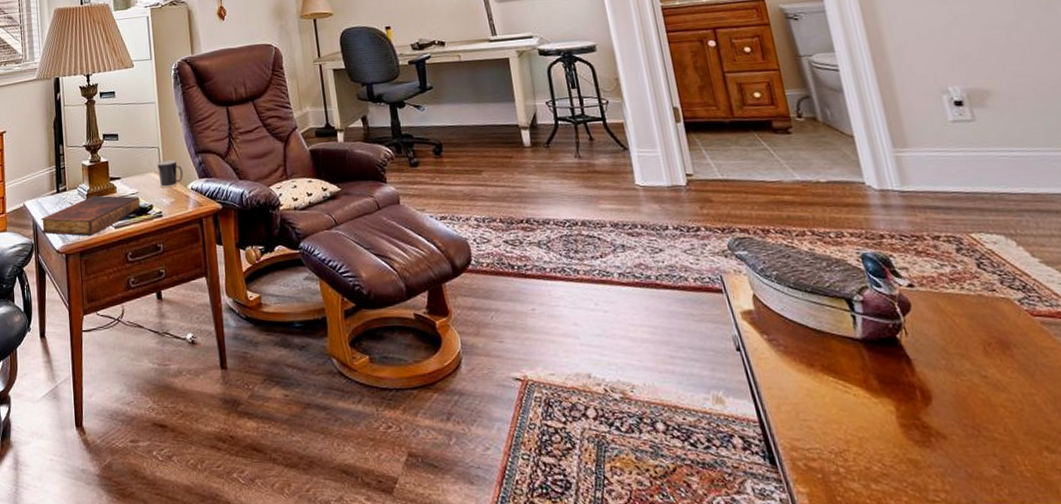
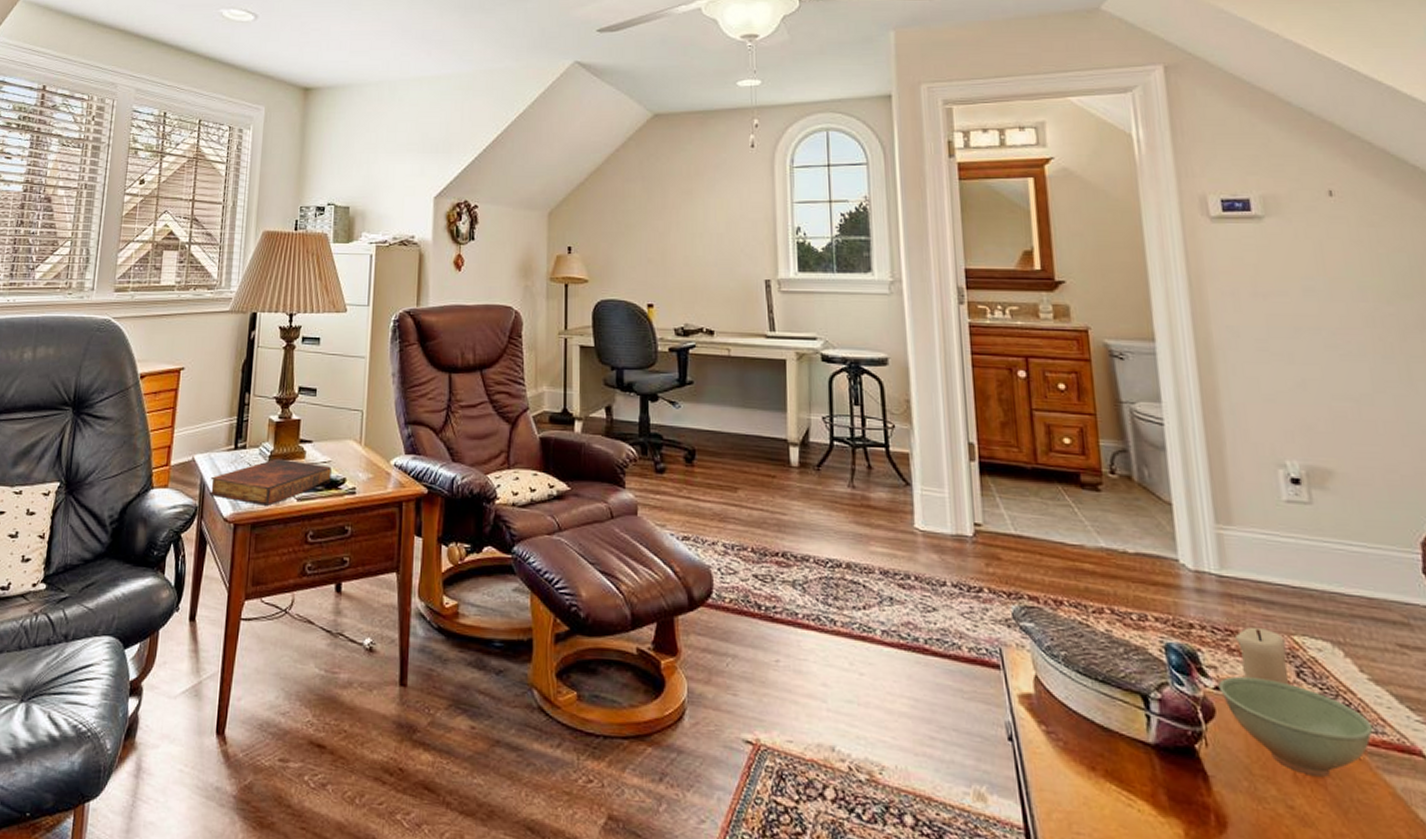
mug: present [157,160,183,188] -> none [357,428,387,461]
bowl: none [910,272,1049,349] -> present [1218,675,1374,777]
candle: none [920,230,971,276] -> present [1234,626,1289,686]

